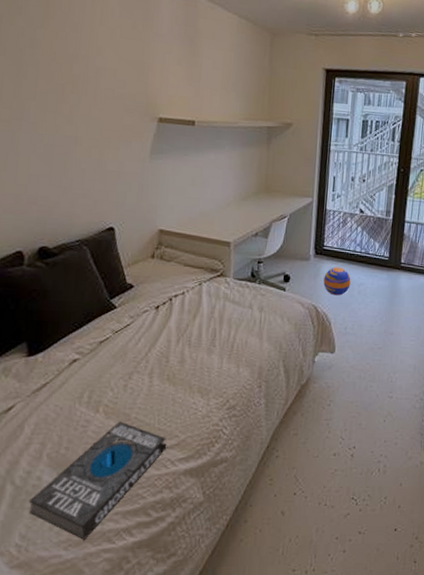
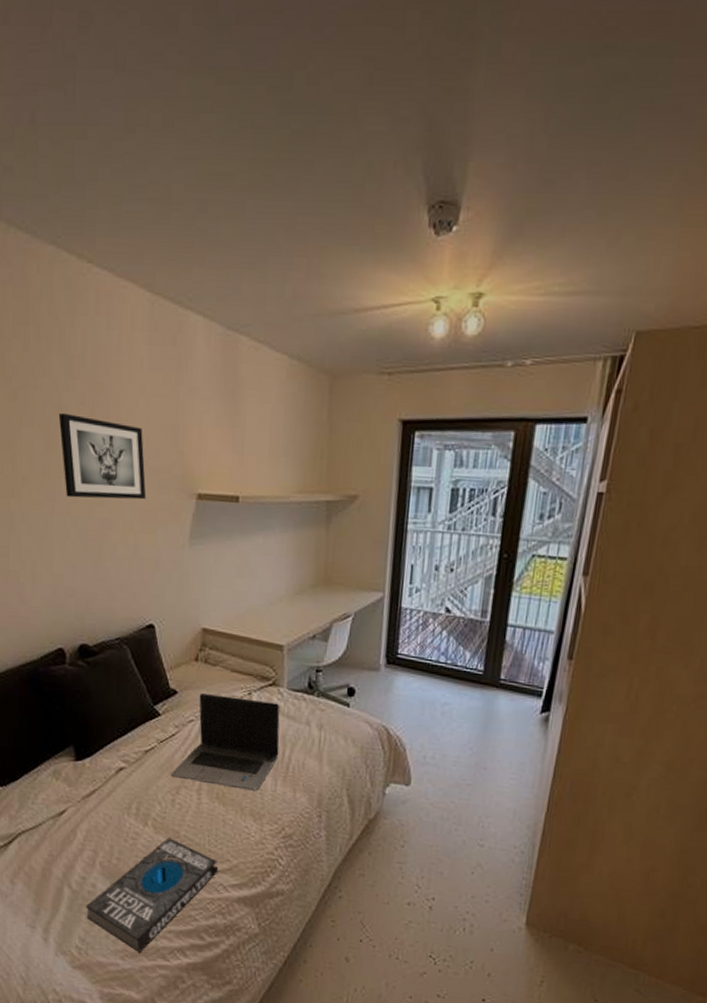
wall art: none [31,45,112,121] -> present [58,412,147,500]
laptop computer: none [124,286,227,370] -> present [171,693,280,791]
ball: present [323,267,351,296] -> none [396,680,433,717]

